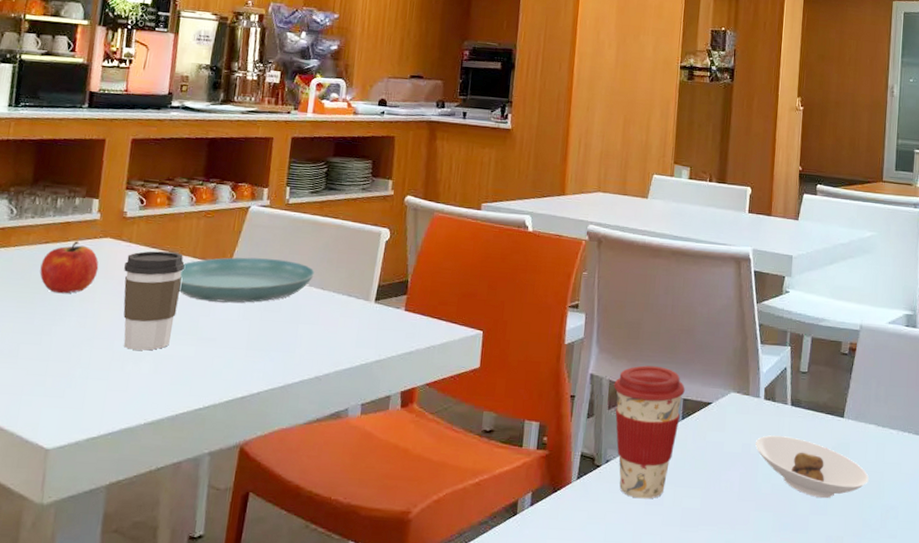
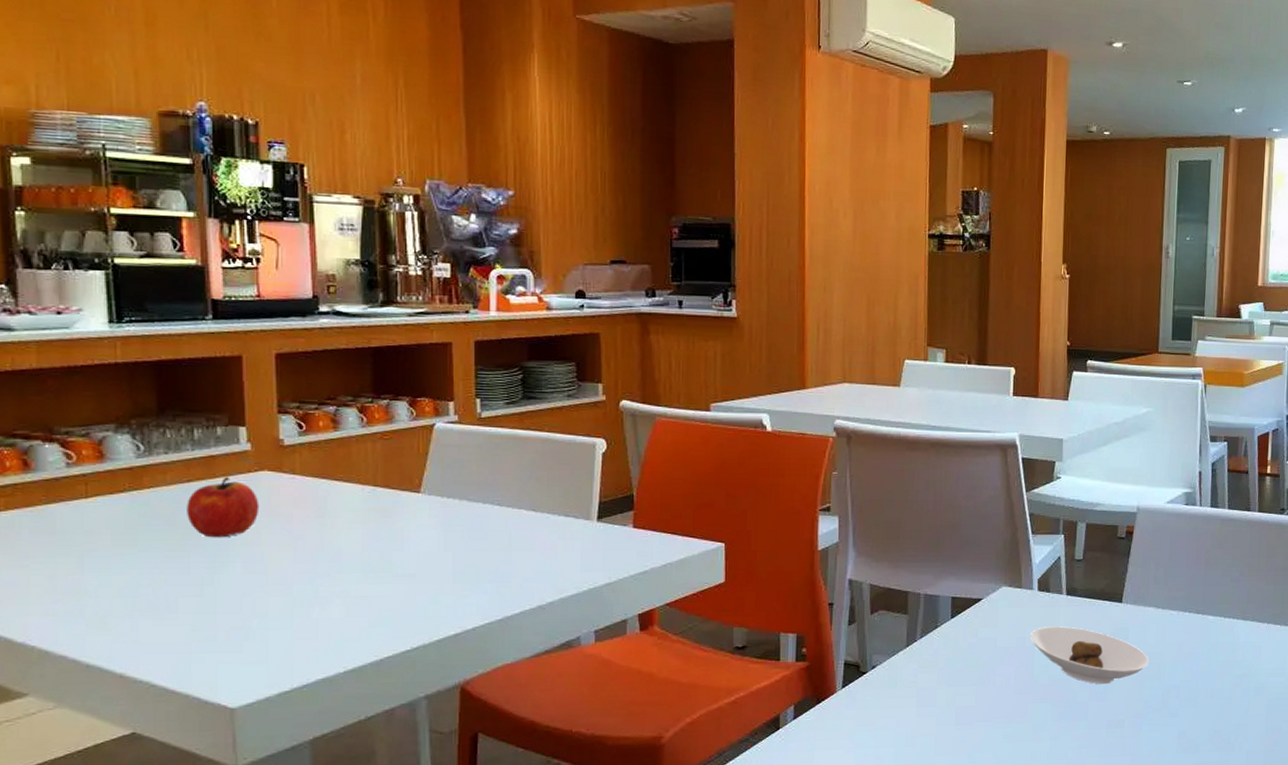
coffee cup: present [123,251,185,351] -> none [291,482,365,593]
saucer: present [178,257,315,303] -> none [360,482,522,534]
coffee cup: present [614,365,685,499] -> none [875,566,953,702]

